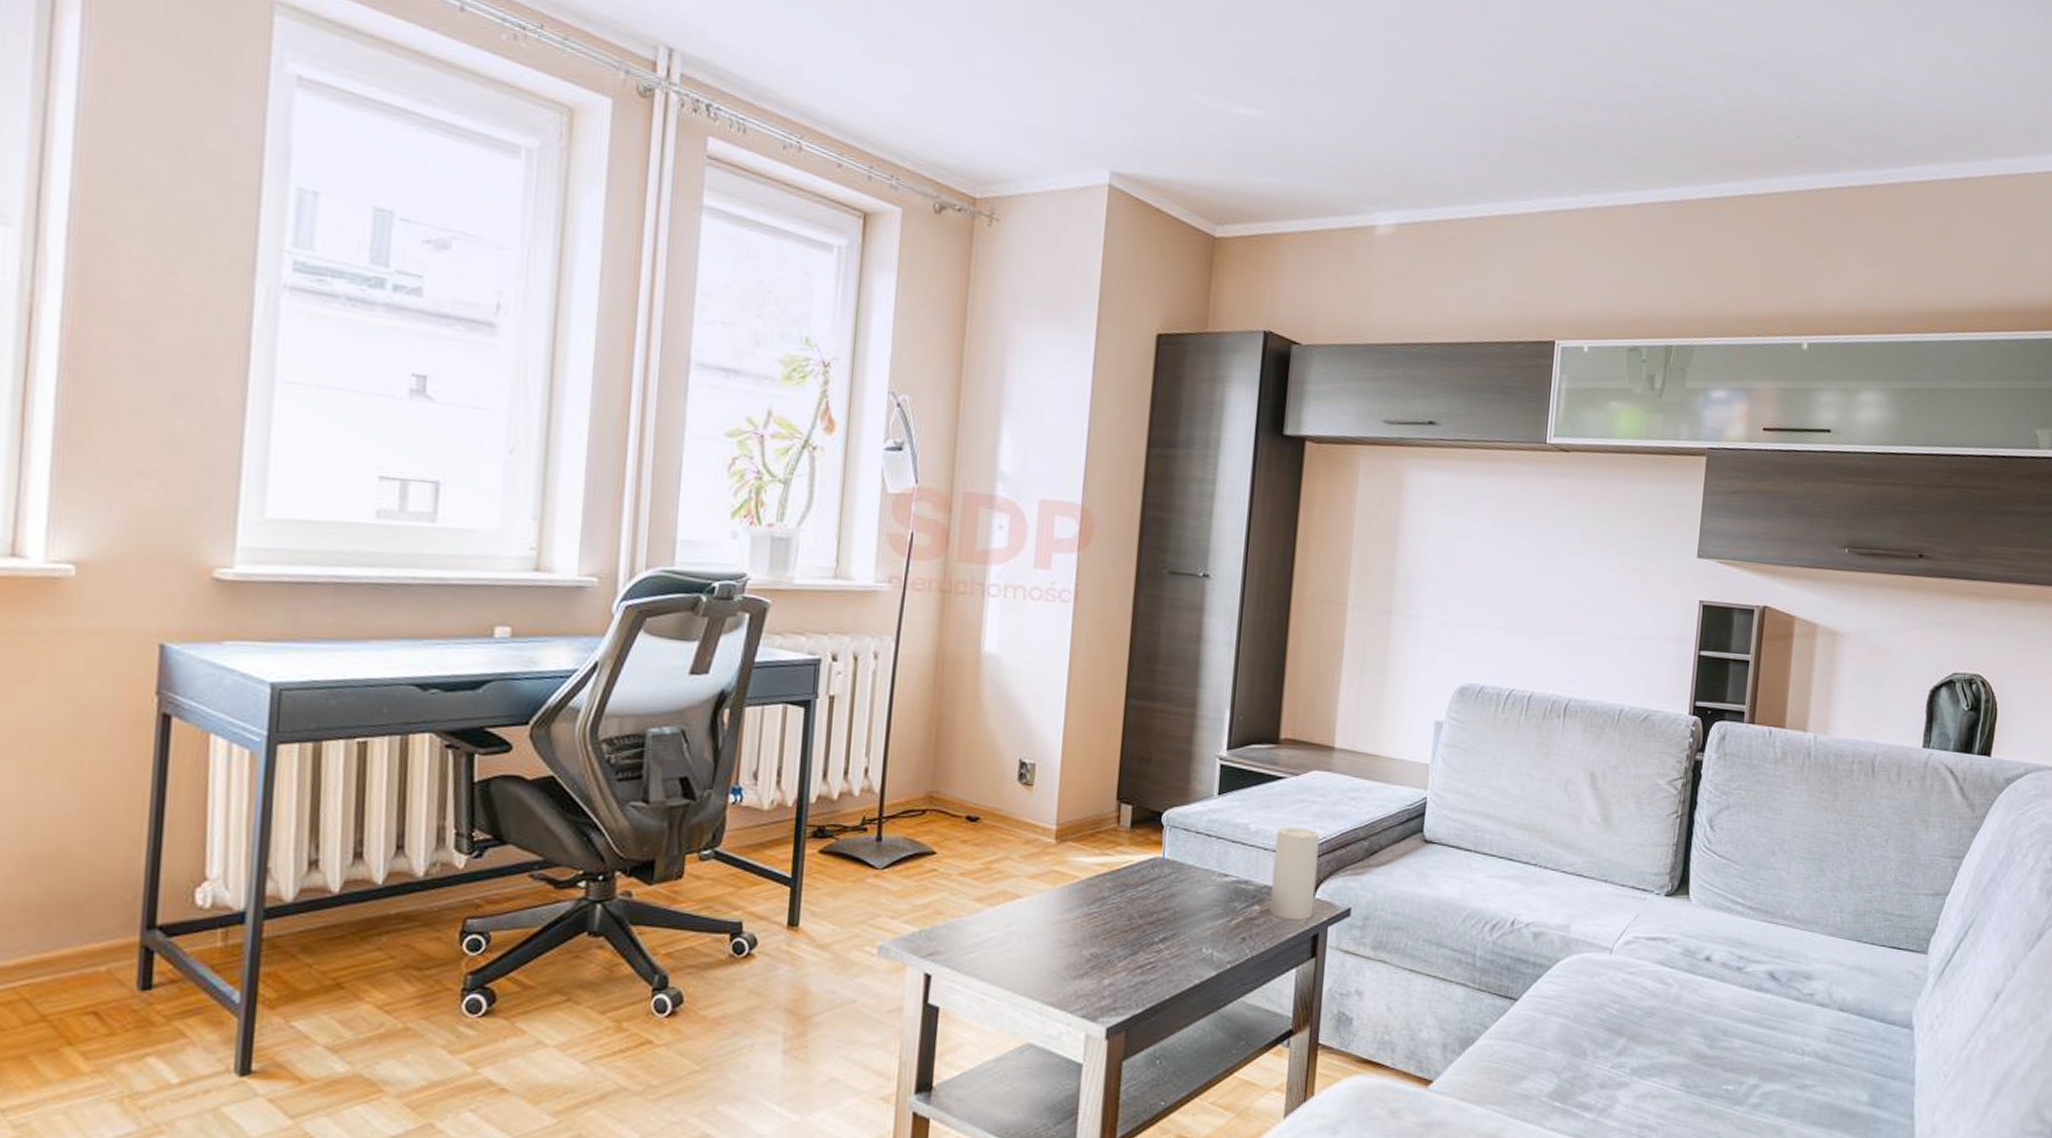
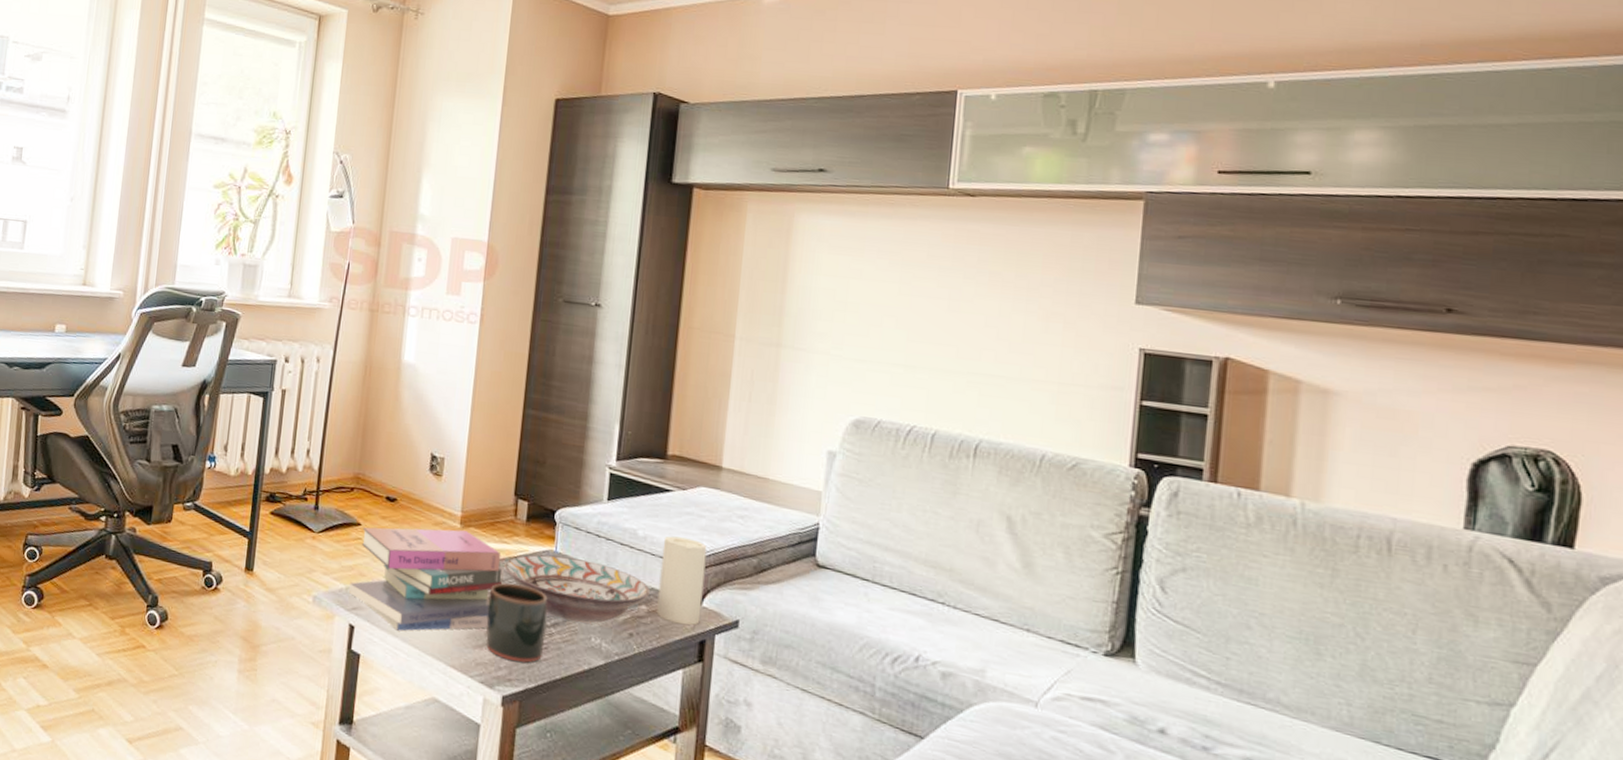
books: none [923,846,1105,973] -> present [349,527,503,631]
mug: none [1087,900,1155,986] -> present [486,583,548,663]
decorative bowl: none [1107,863,1263,934] -> present [504,554,650,624]

